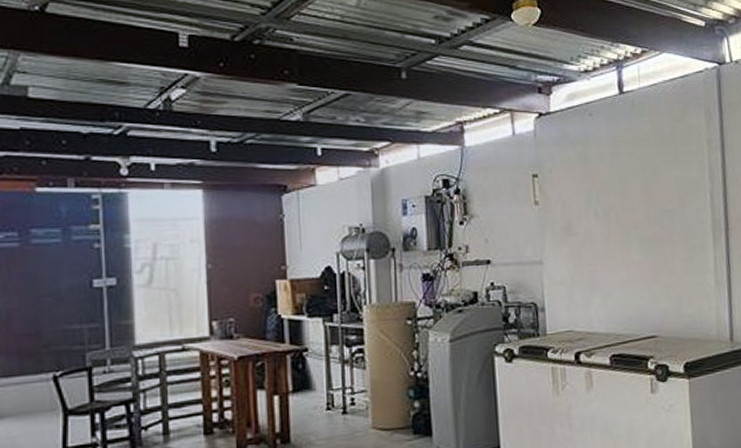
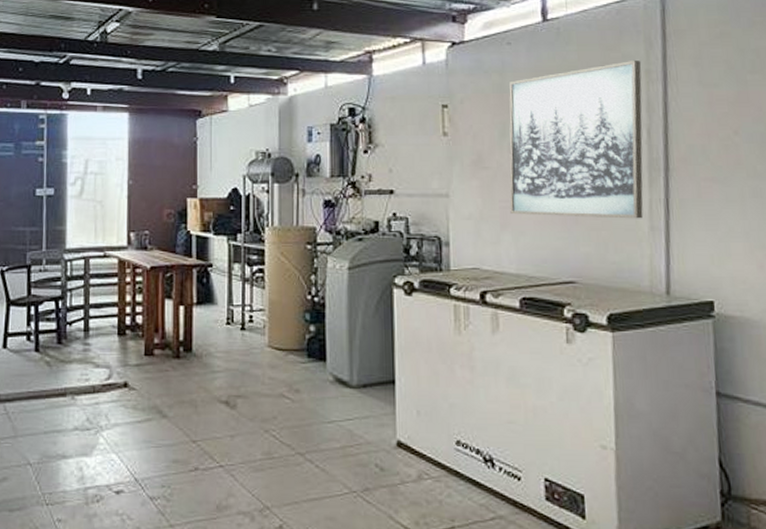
wall art: none [592,130,710,278] -> present [509,59,644,219]

